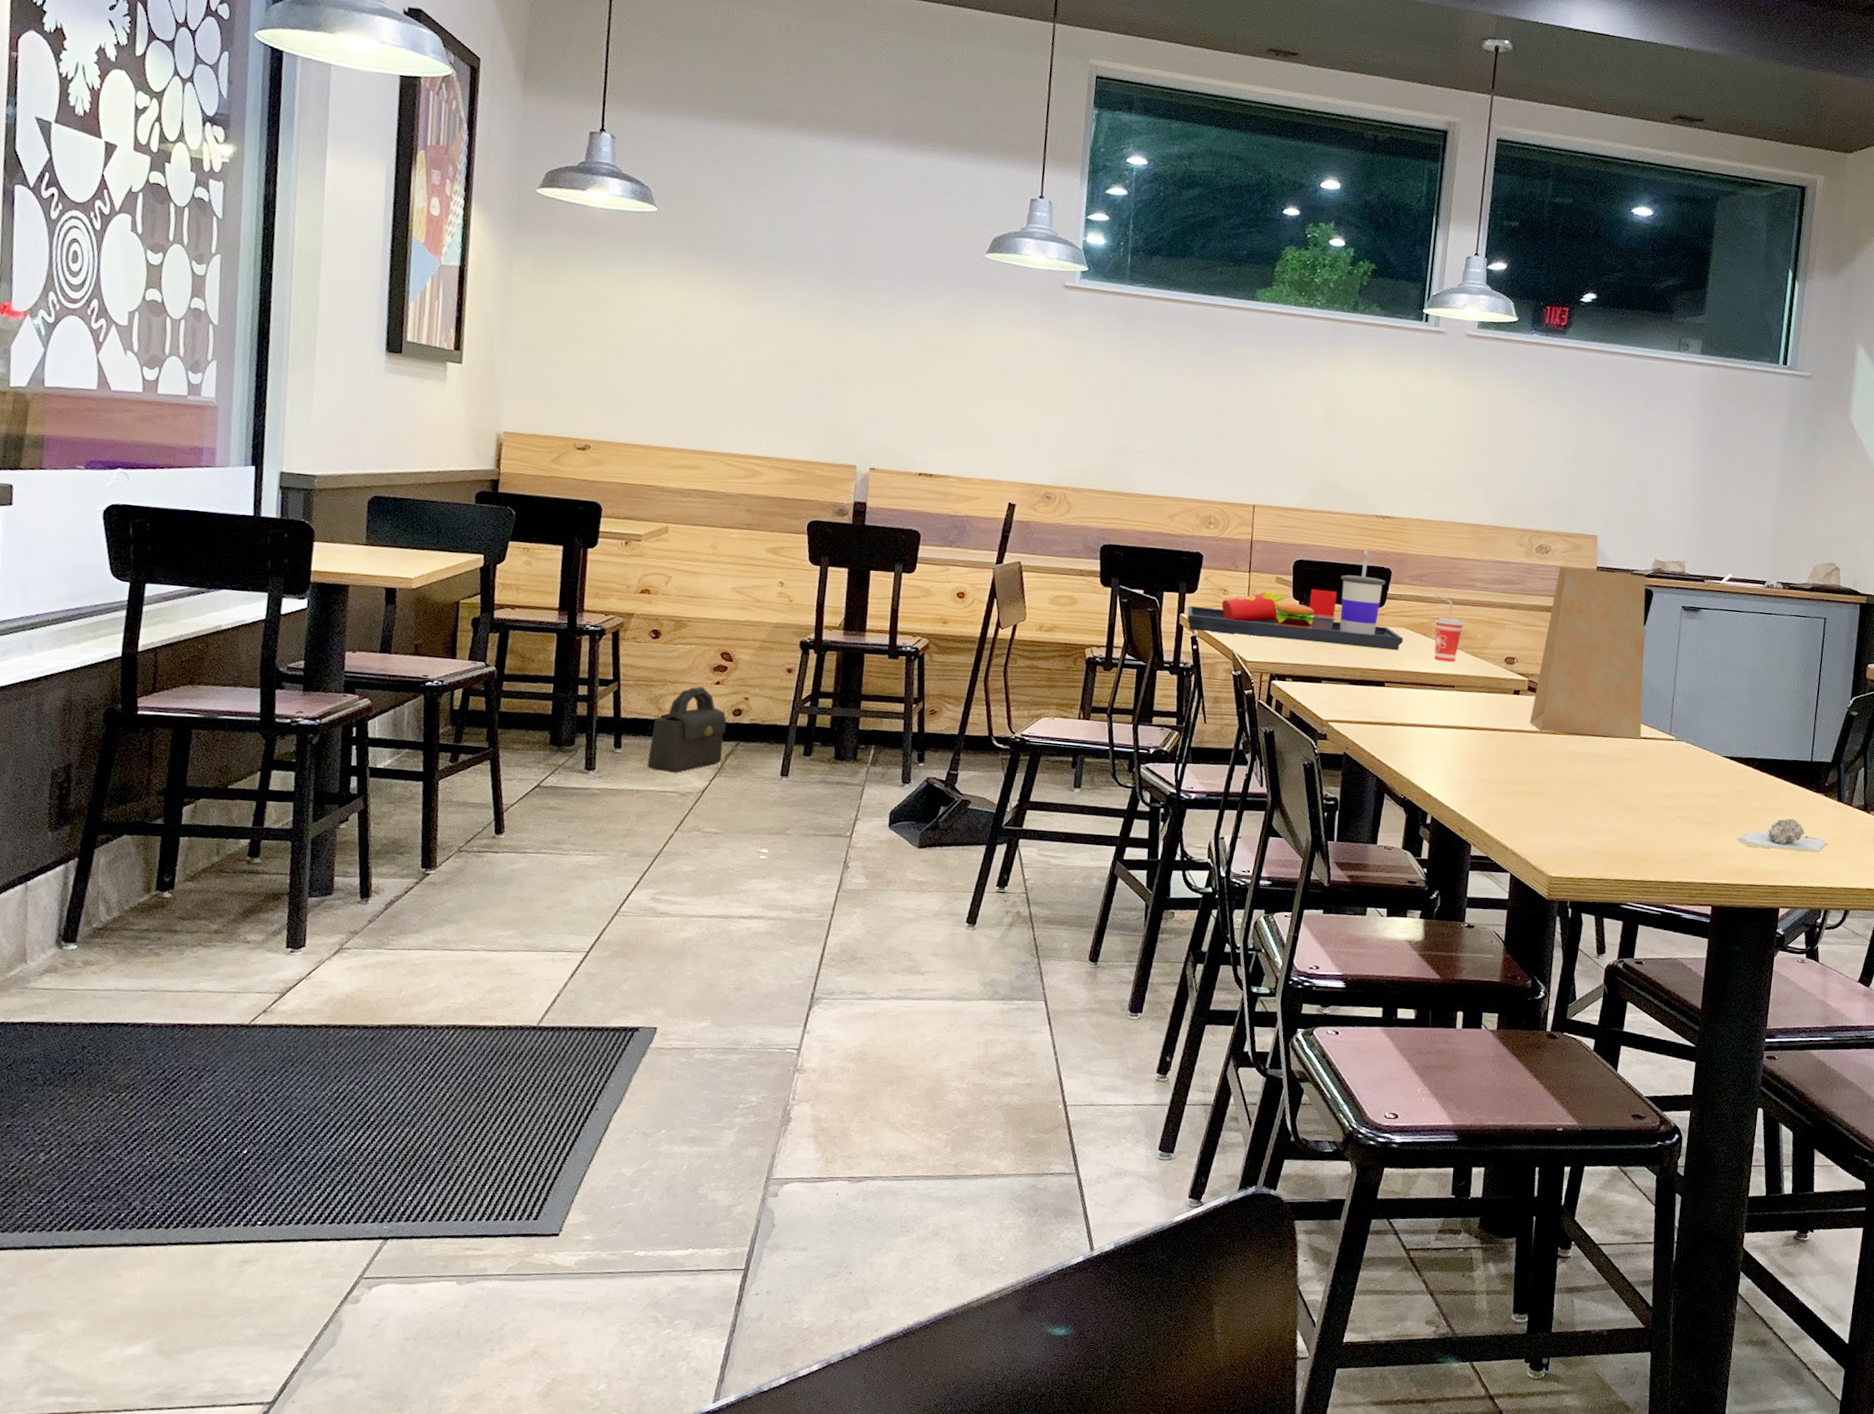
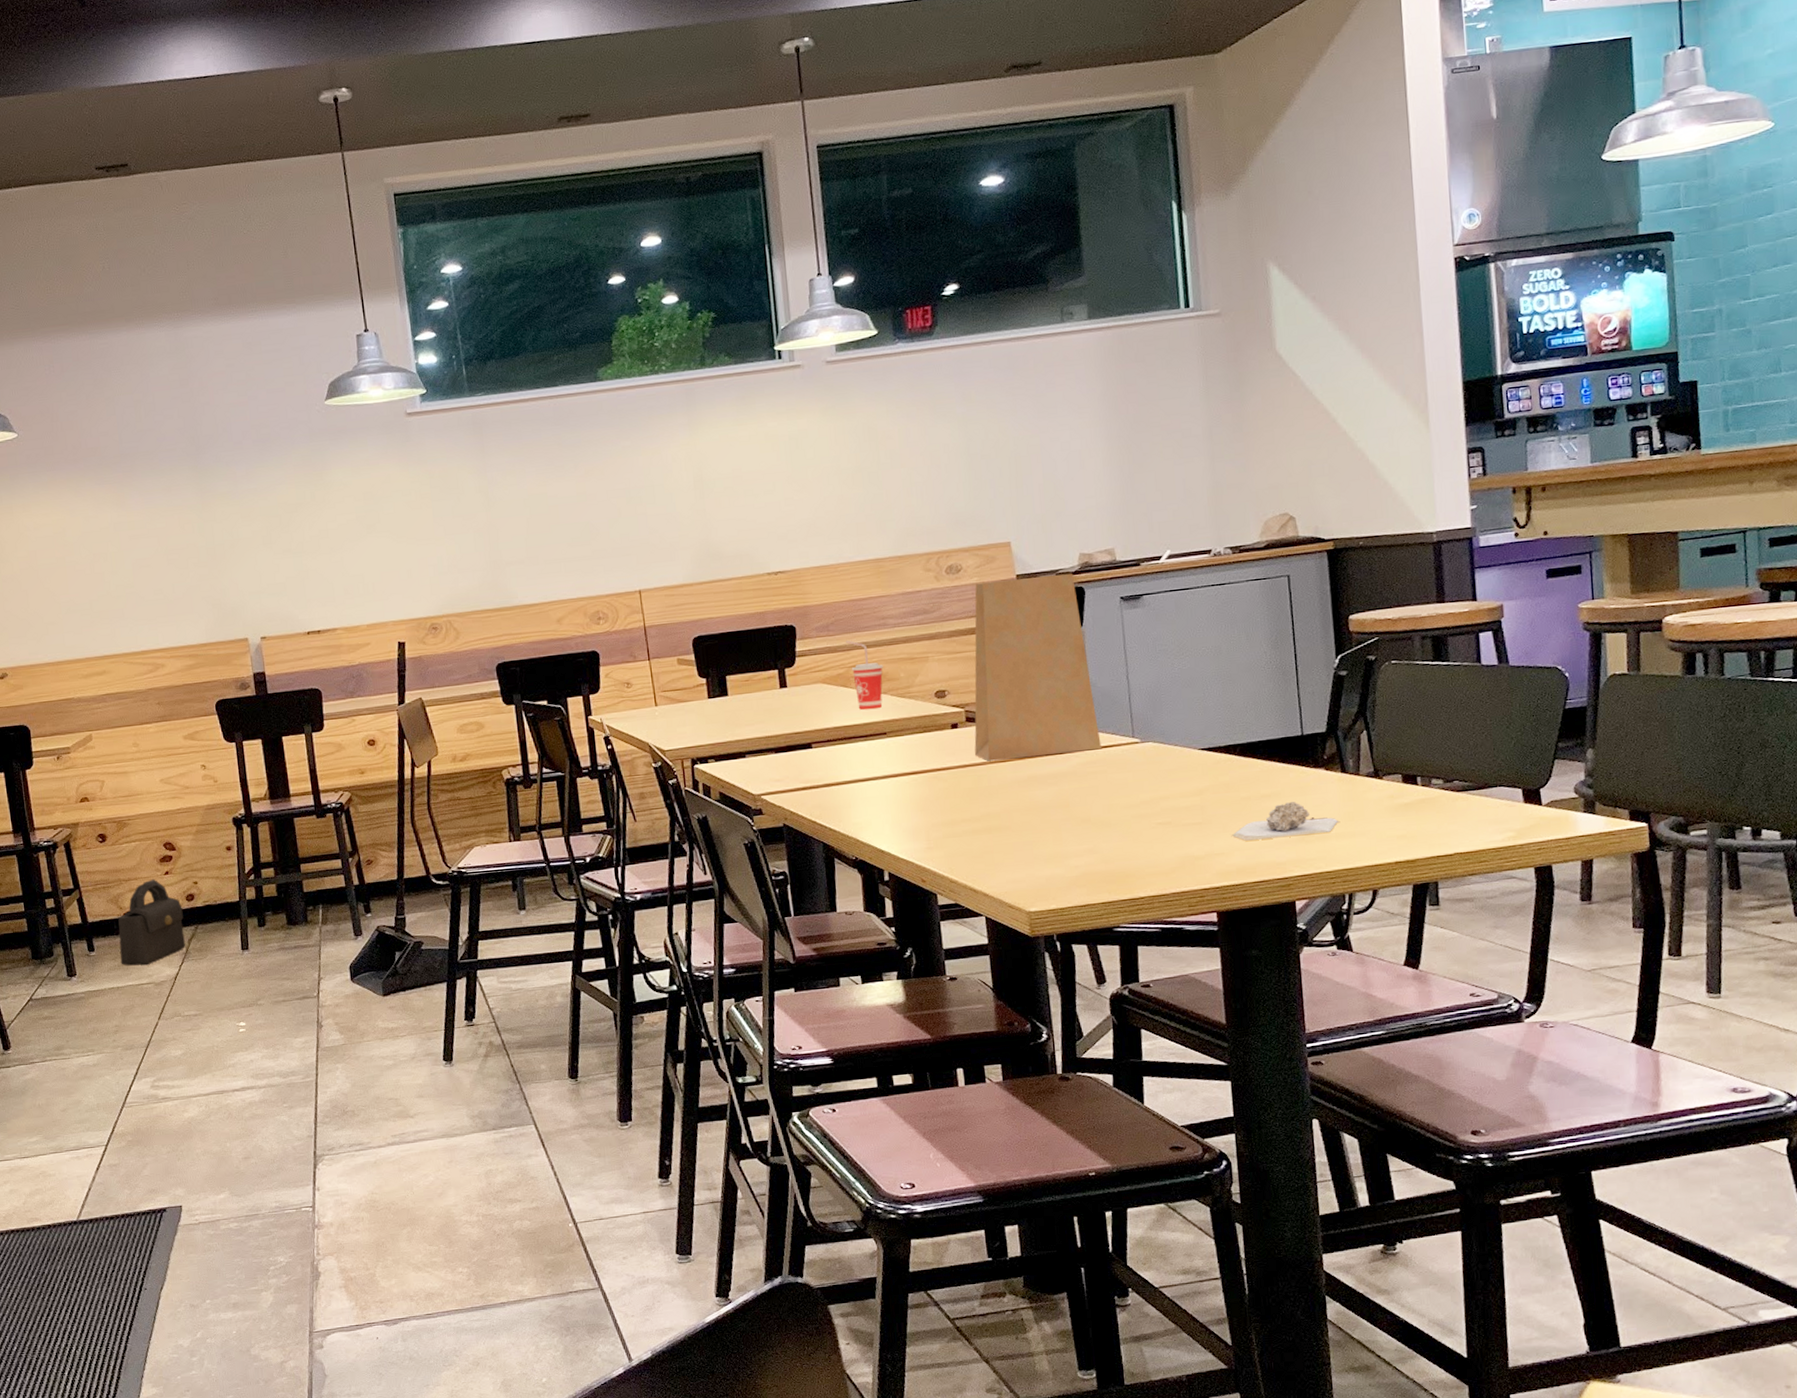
food tray: present [1186,550,1404,651] -> none [594,611,823,730]

